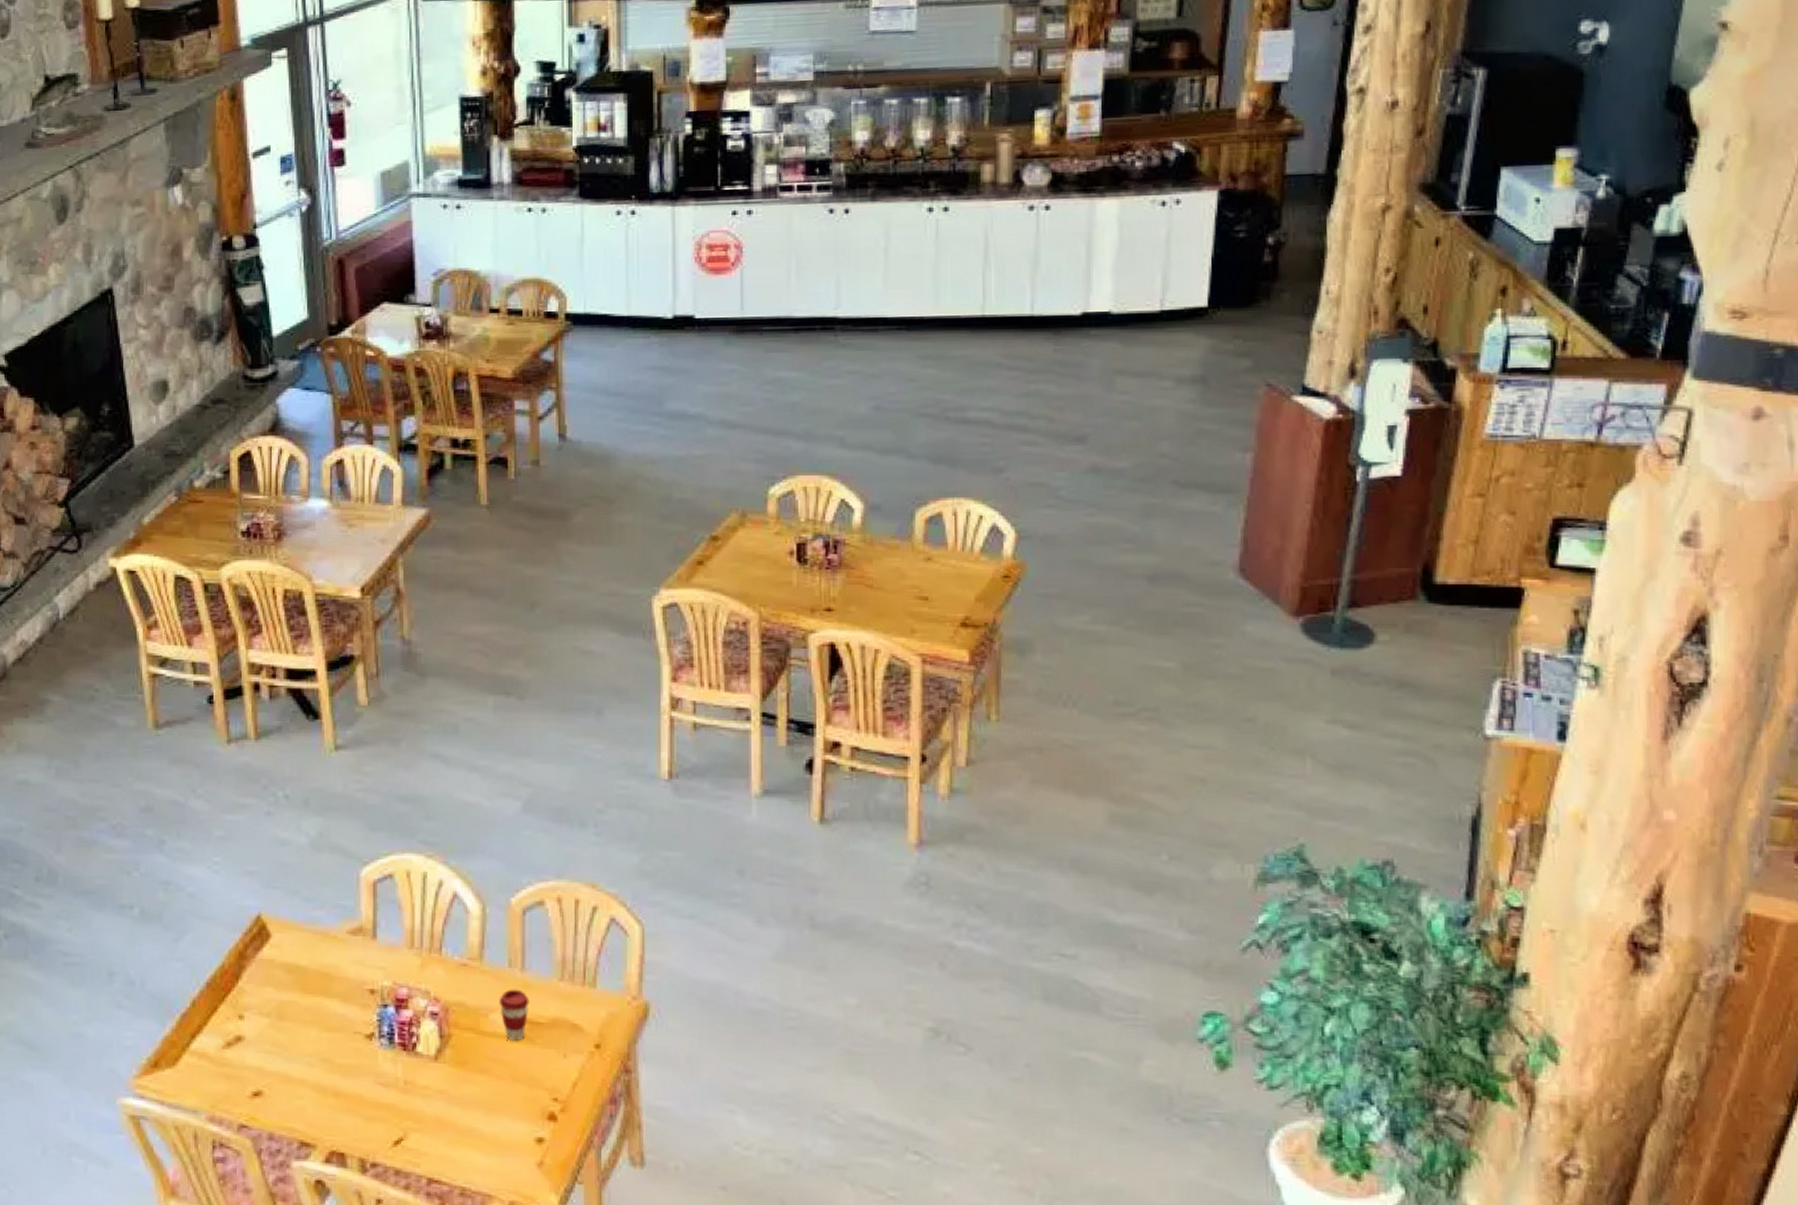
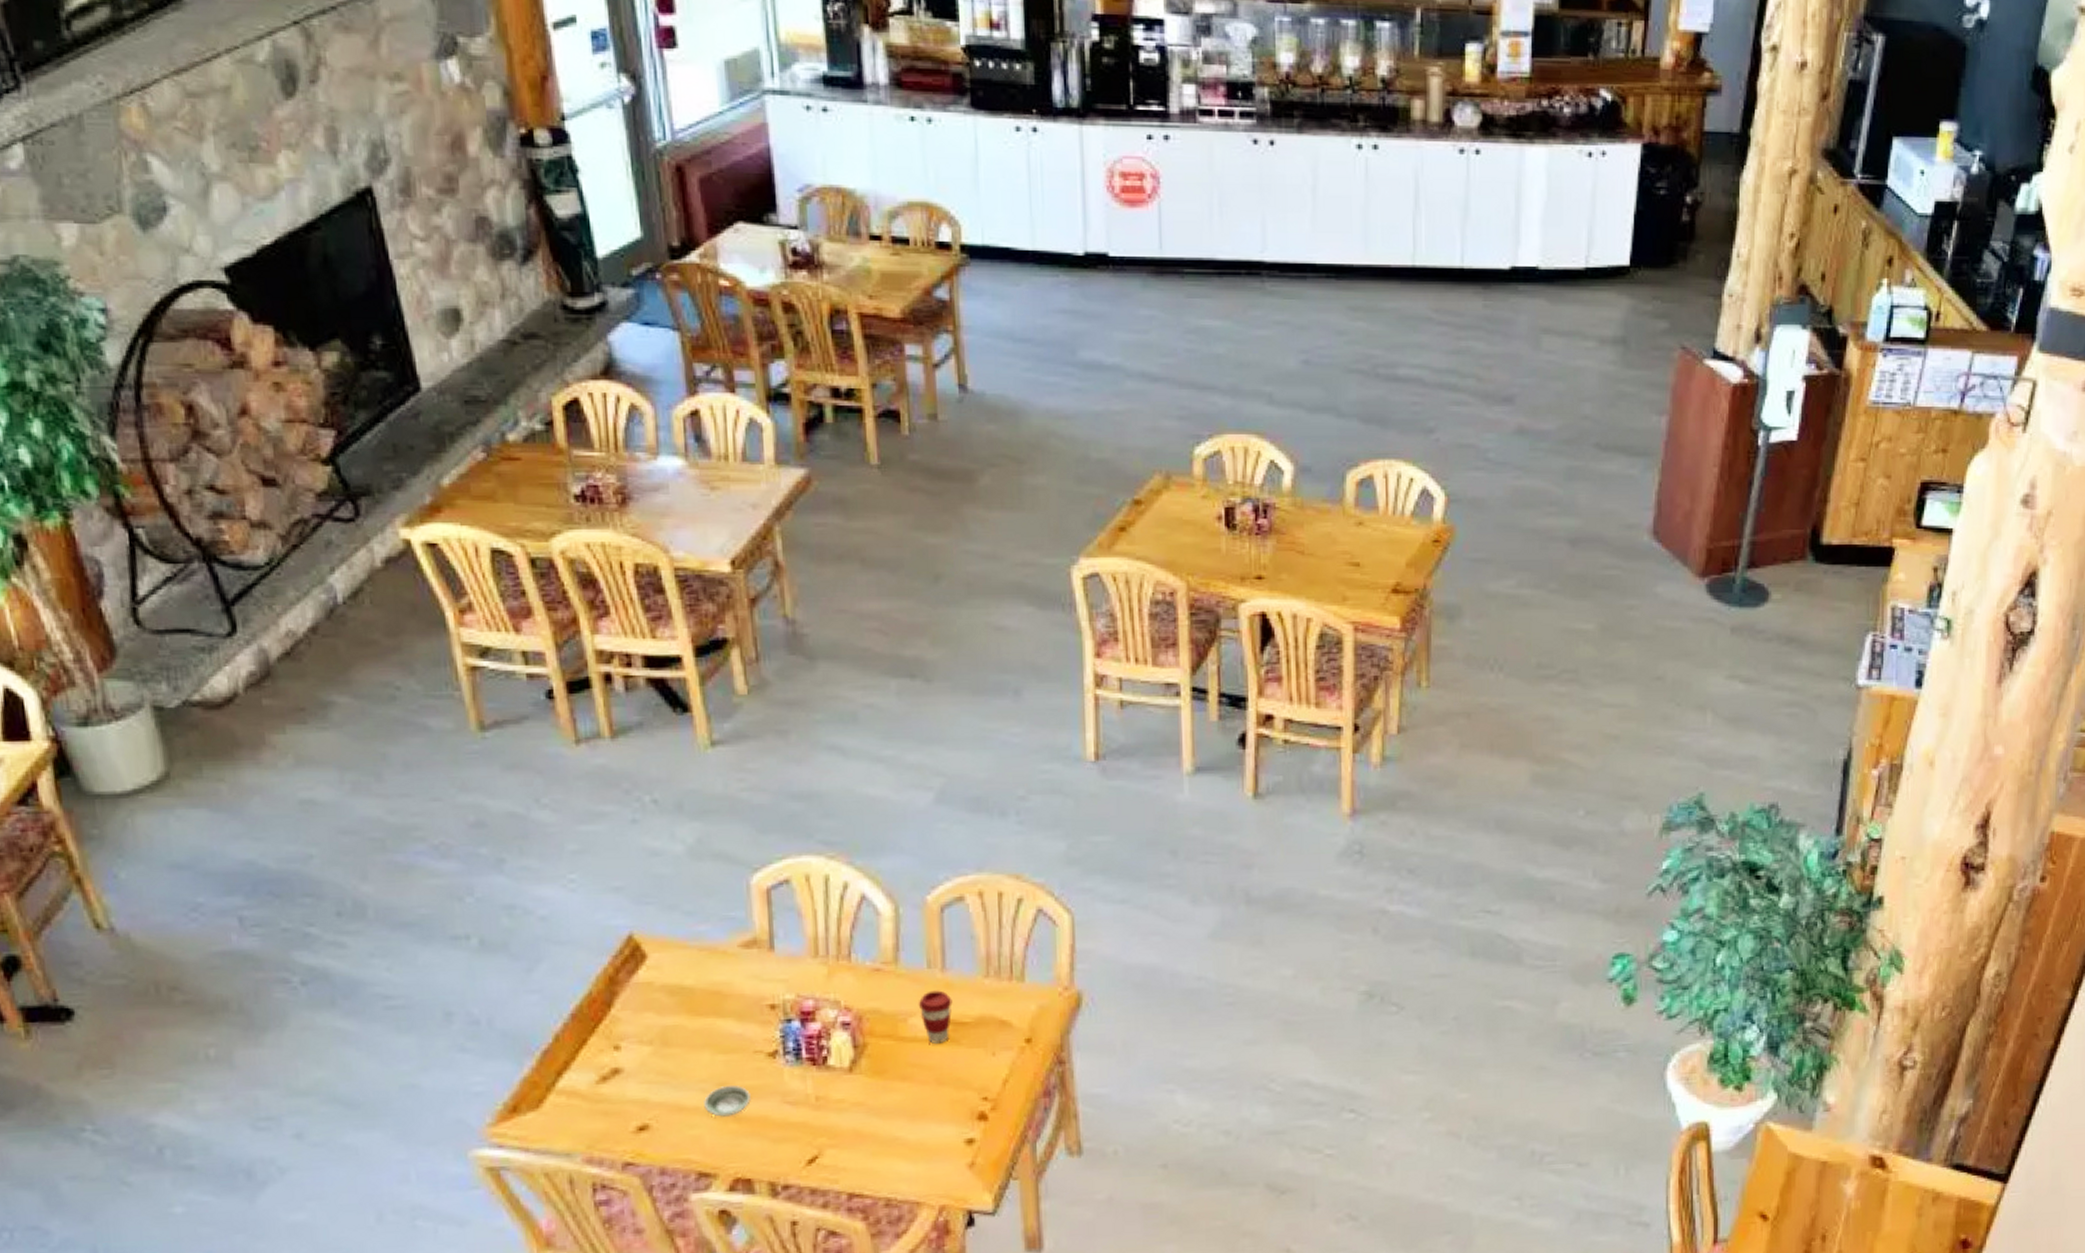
saucer: none [309,1061,349,1091] -> present [704,1085,751,1117]

